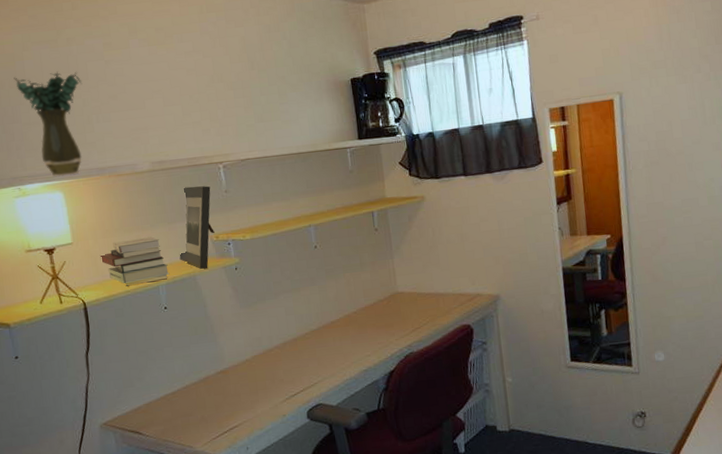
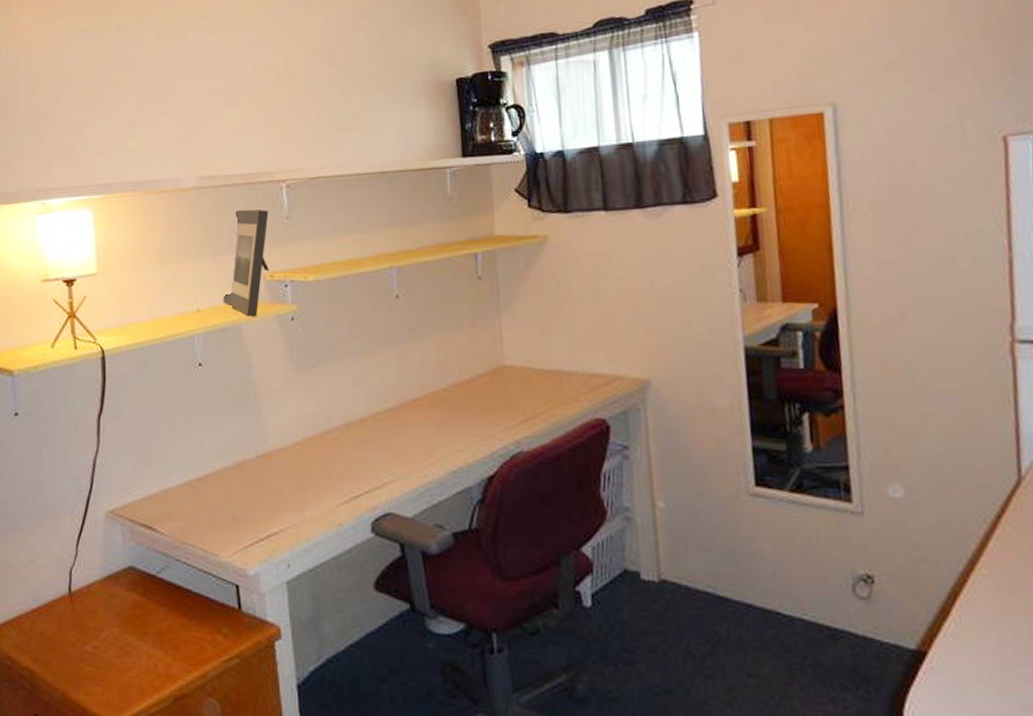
vase: present [13,71,83,177] -> none [51,64,128,191]
books: present [99,236,170,286] -> none [127,271,209,333]

